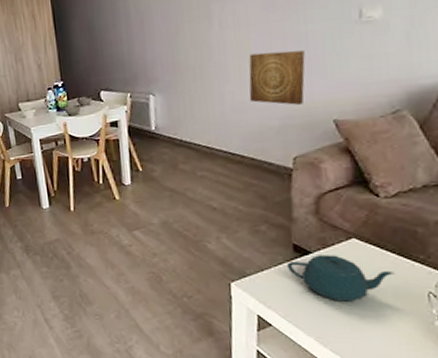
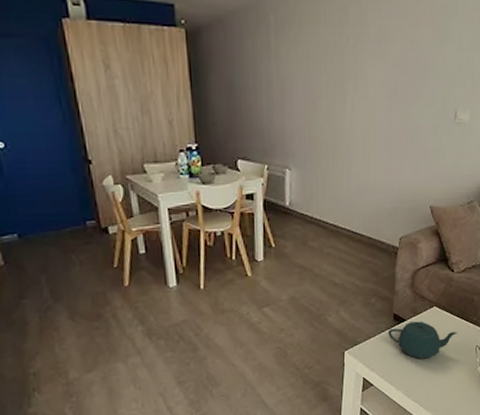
wall art: present [249,50,305,105] -> none [371,139,415,191]

